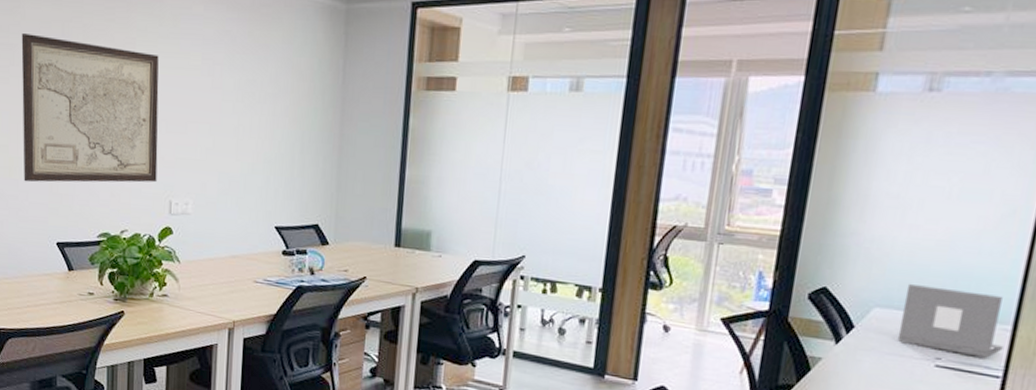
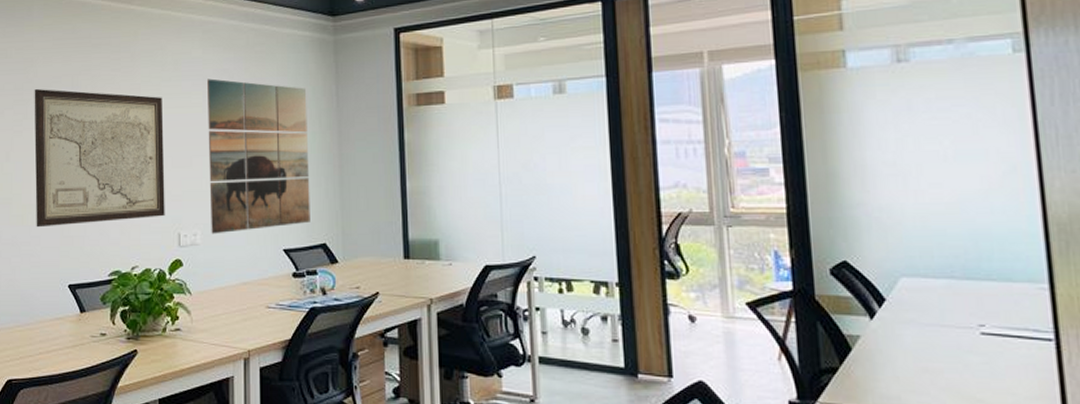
wall art: none [203,39,312,205] -> present [207,78,310,234]
laptop: present [897,283,1004,358] -> none [928,249,1046,320]

